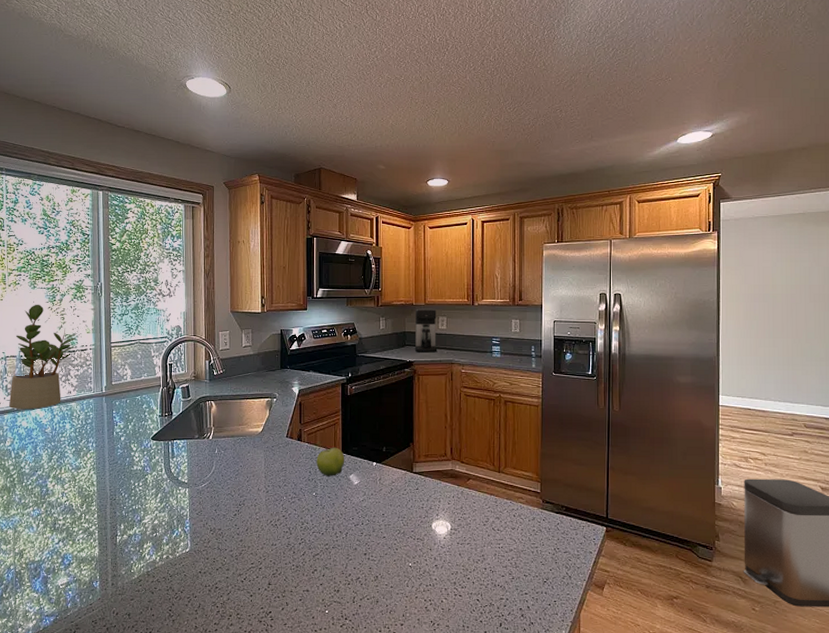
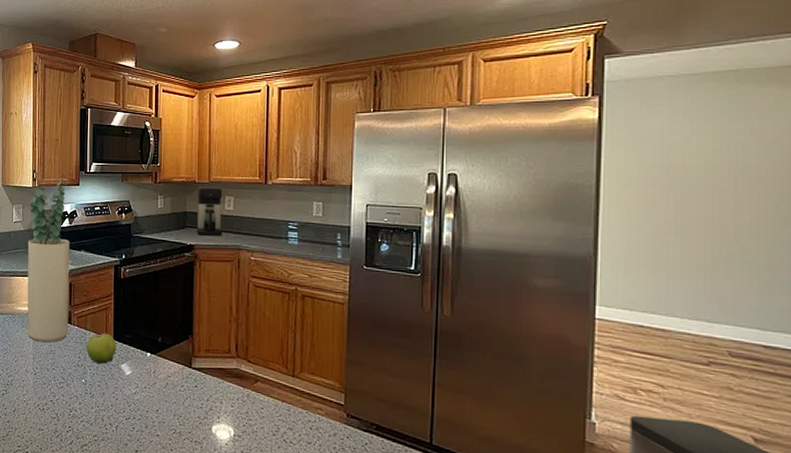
vase: none [257,299,300,461] -> present [27,173,70,343]

